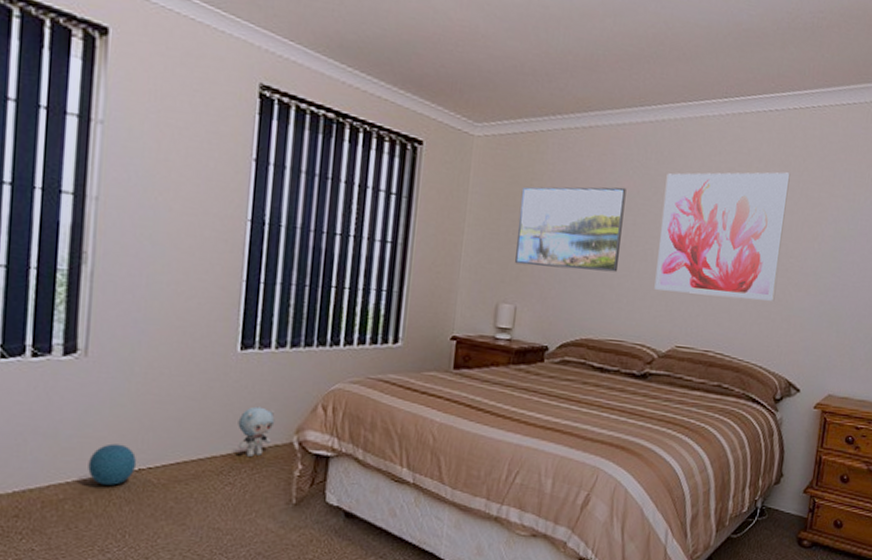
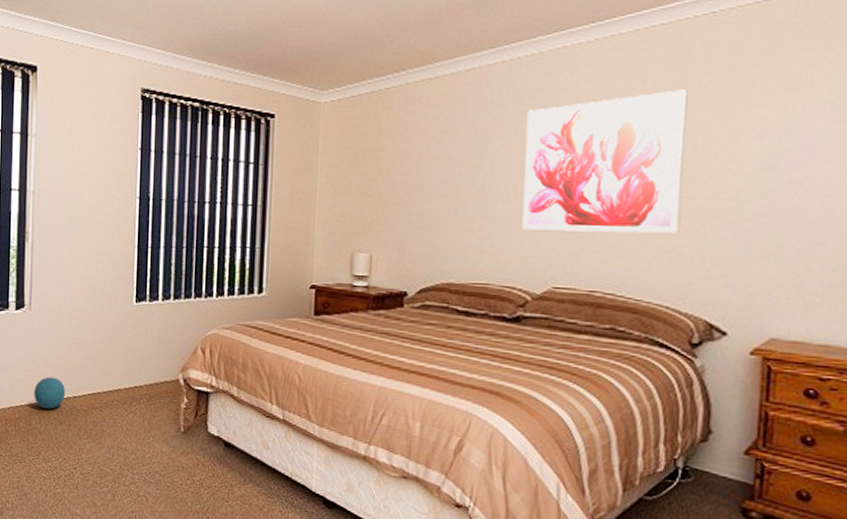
plush toy: present [238,406,275,457] -> none [136,348,164,390]
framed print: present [515,186,627,273] -> none [367,130,481,216]

